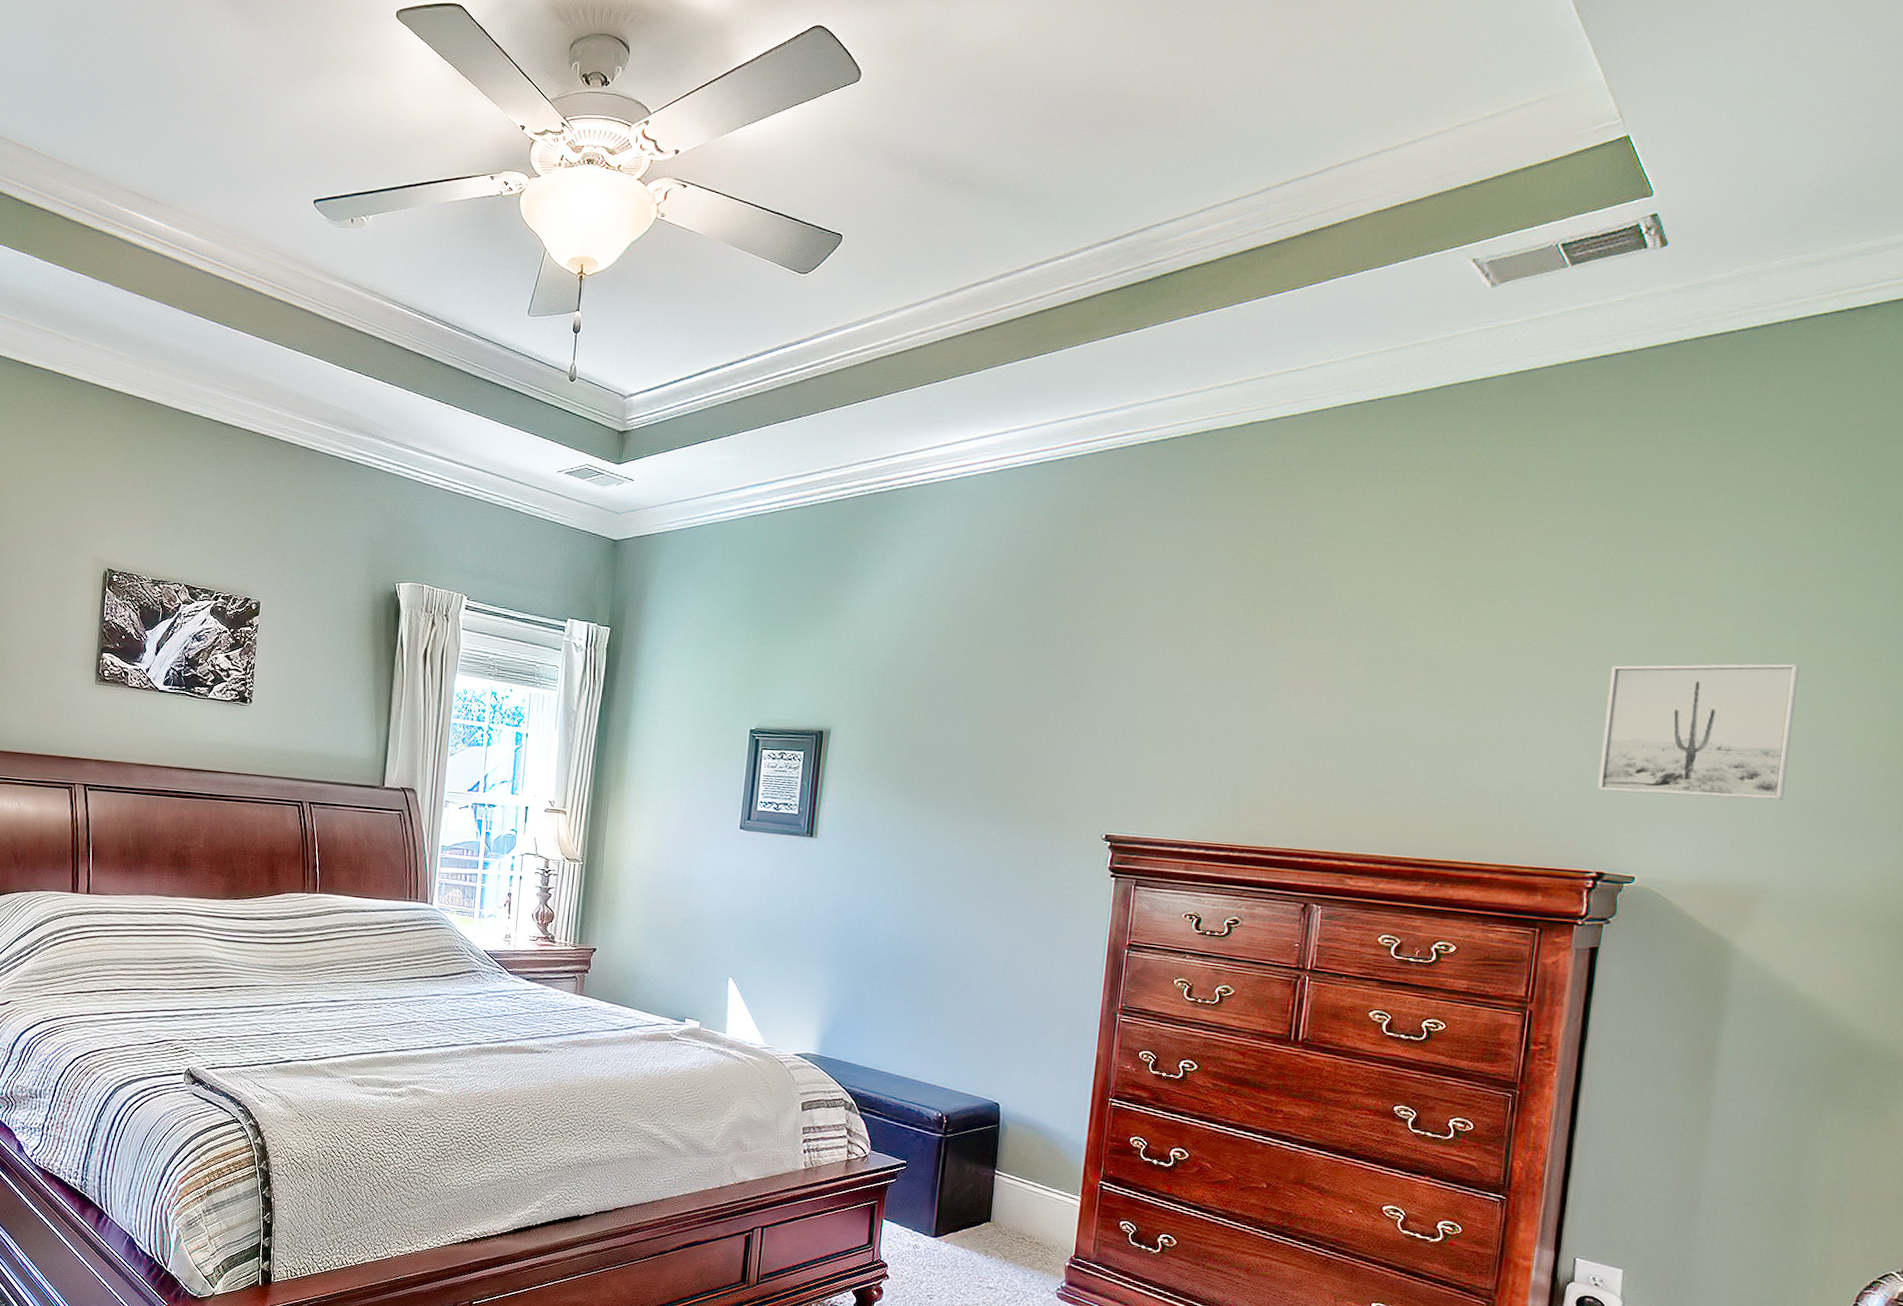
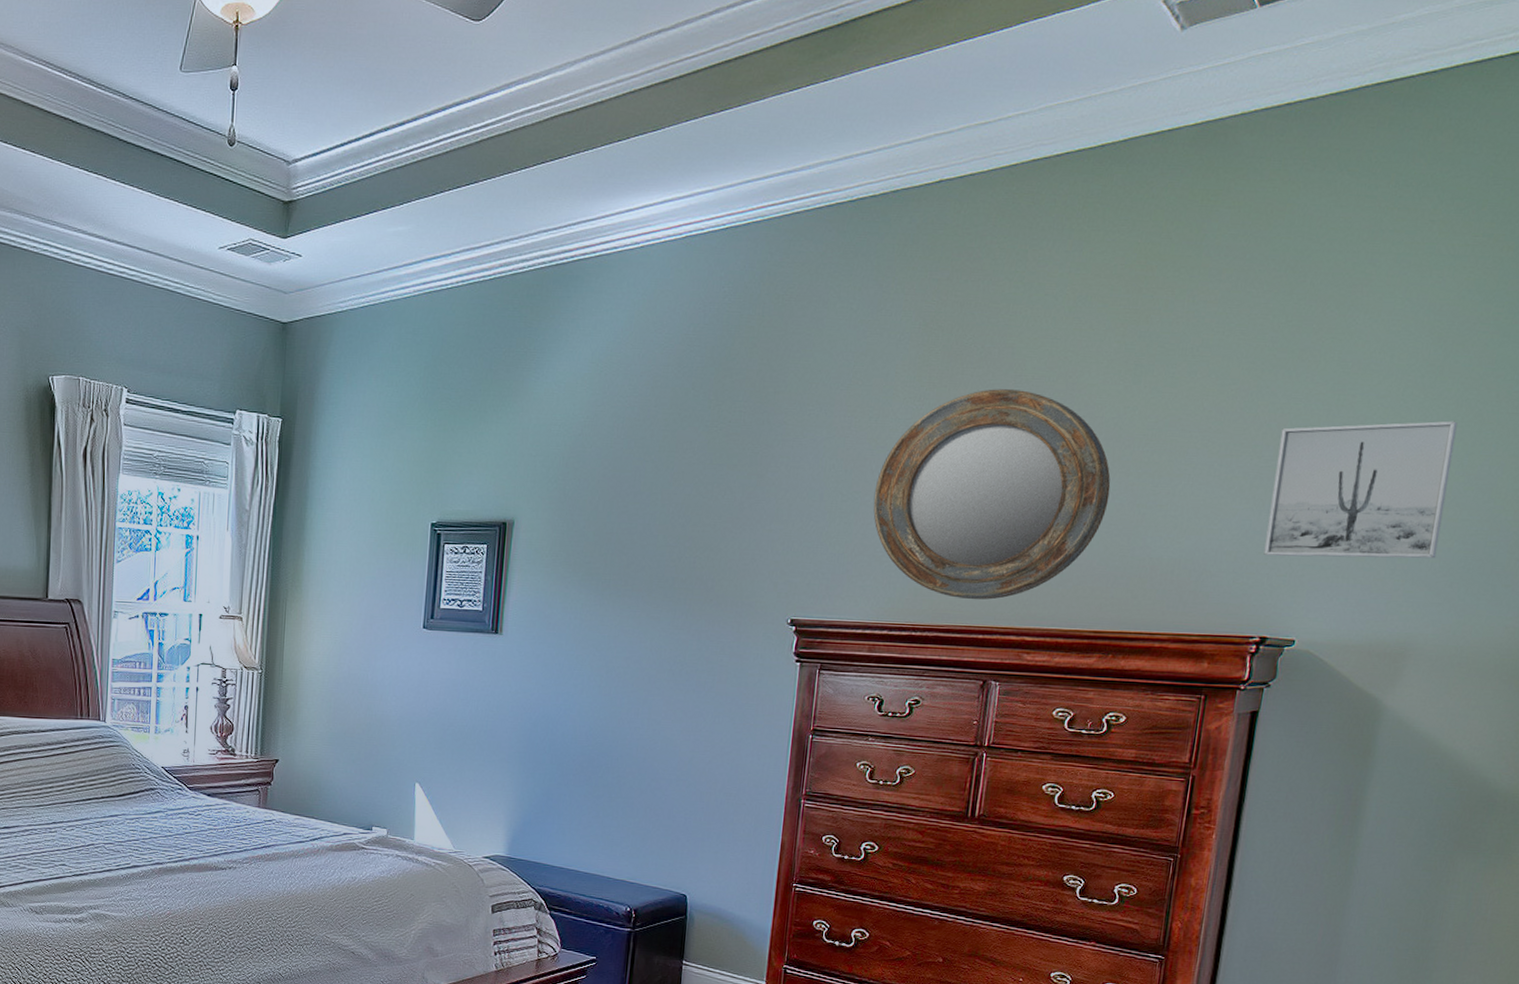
home mirror: none [1188,619,1433,824] -> present [873,389,1111,600]

